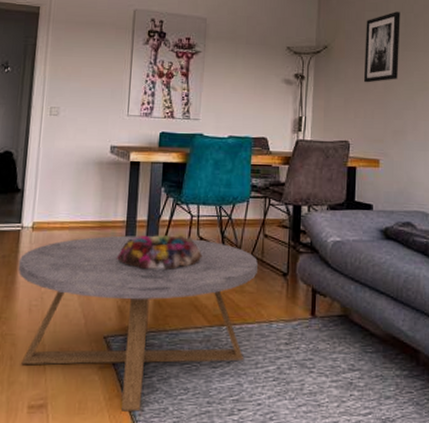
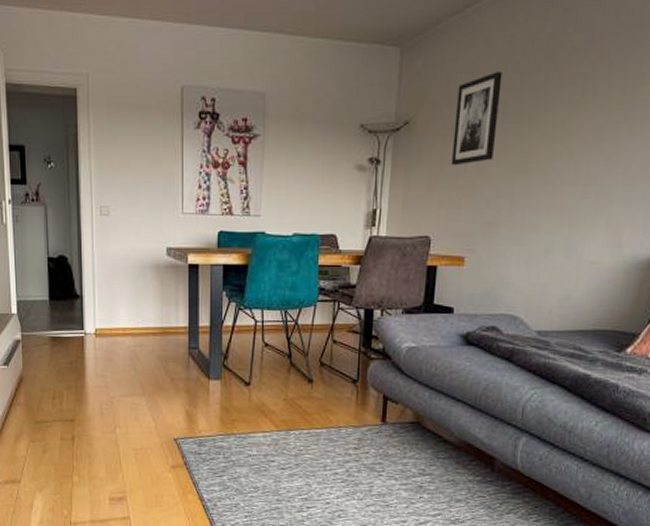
coffee table: present [18,235,258,412] -> none [85,341,326,506]
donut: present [116,235,203,270] -> none [180,341,268,376]

